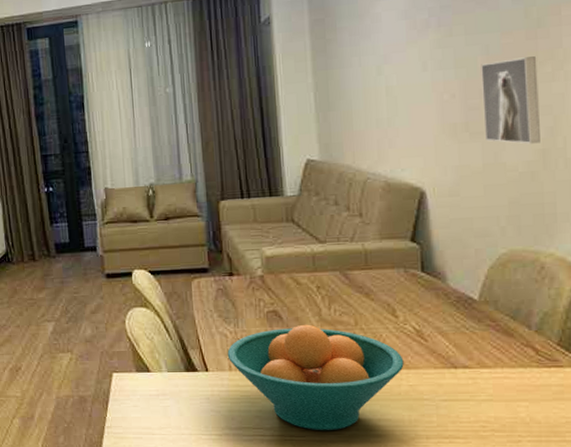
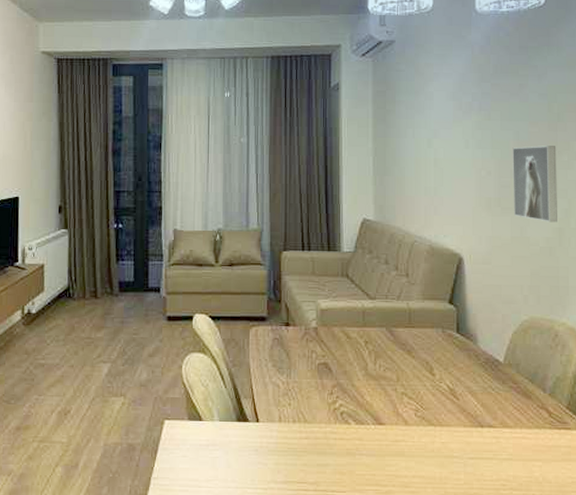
fruit bowl: present [227,324,404,430] -> none [278,378,438,486]

